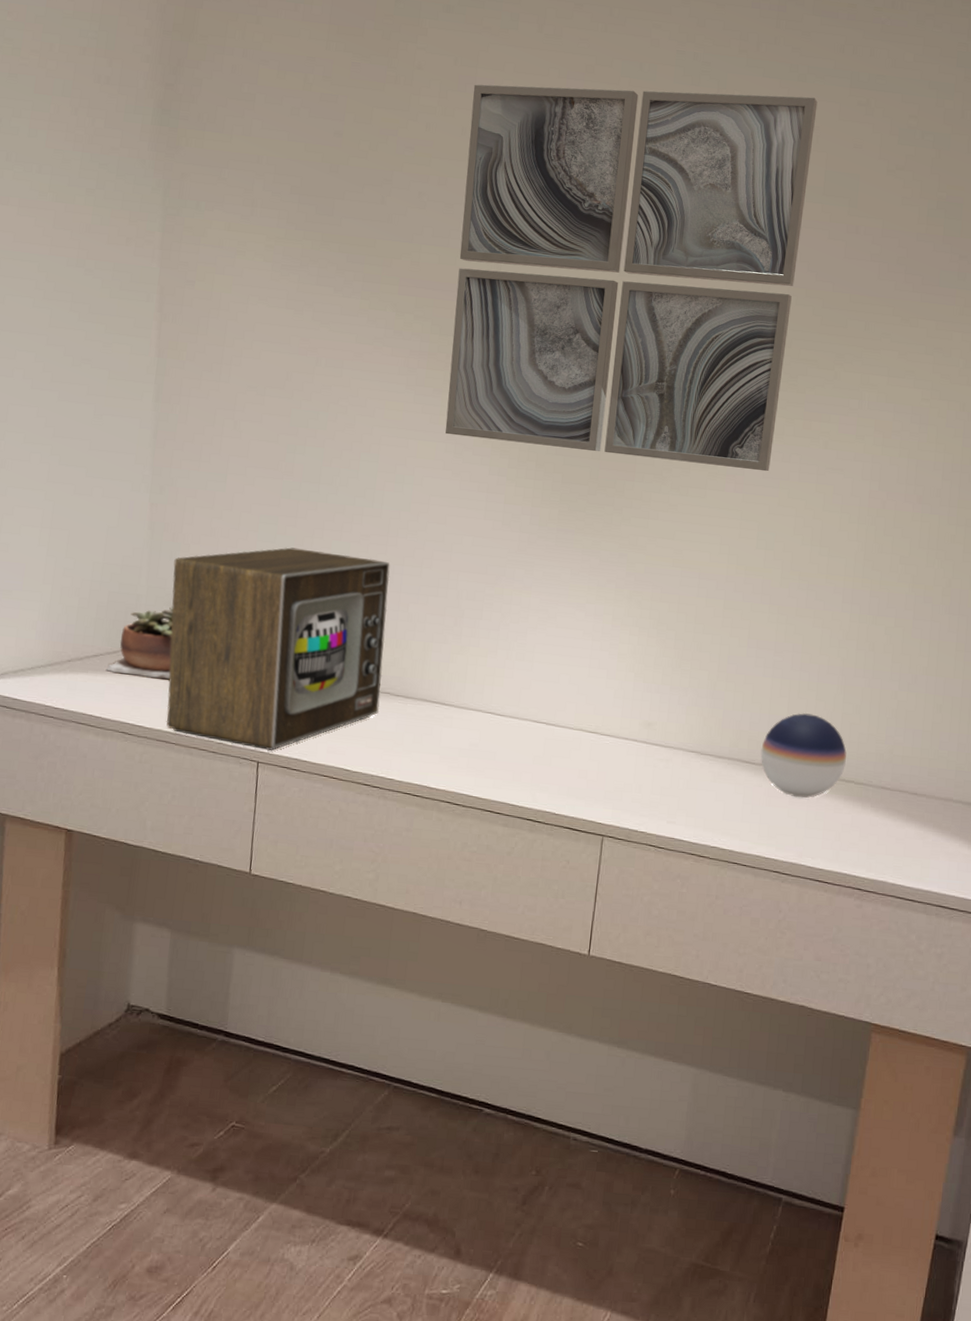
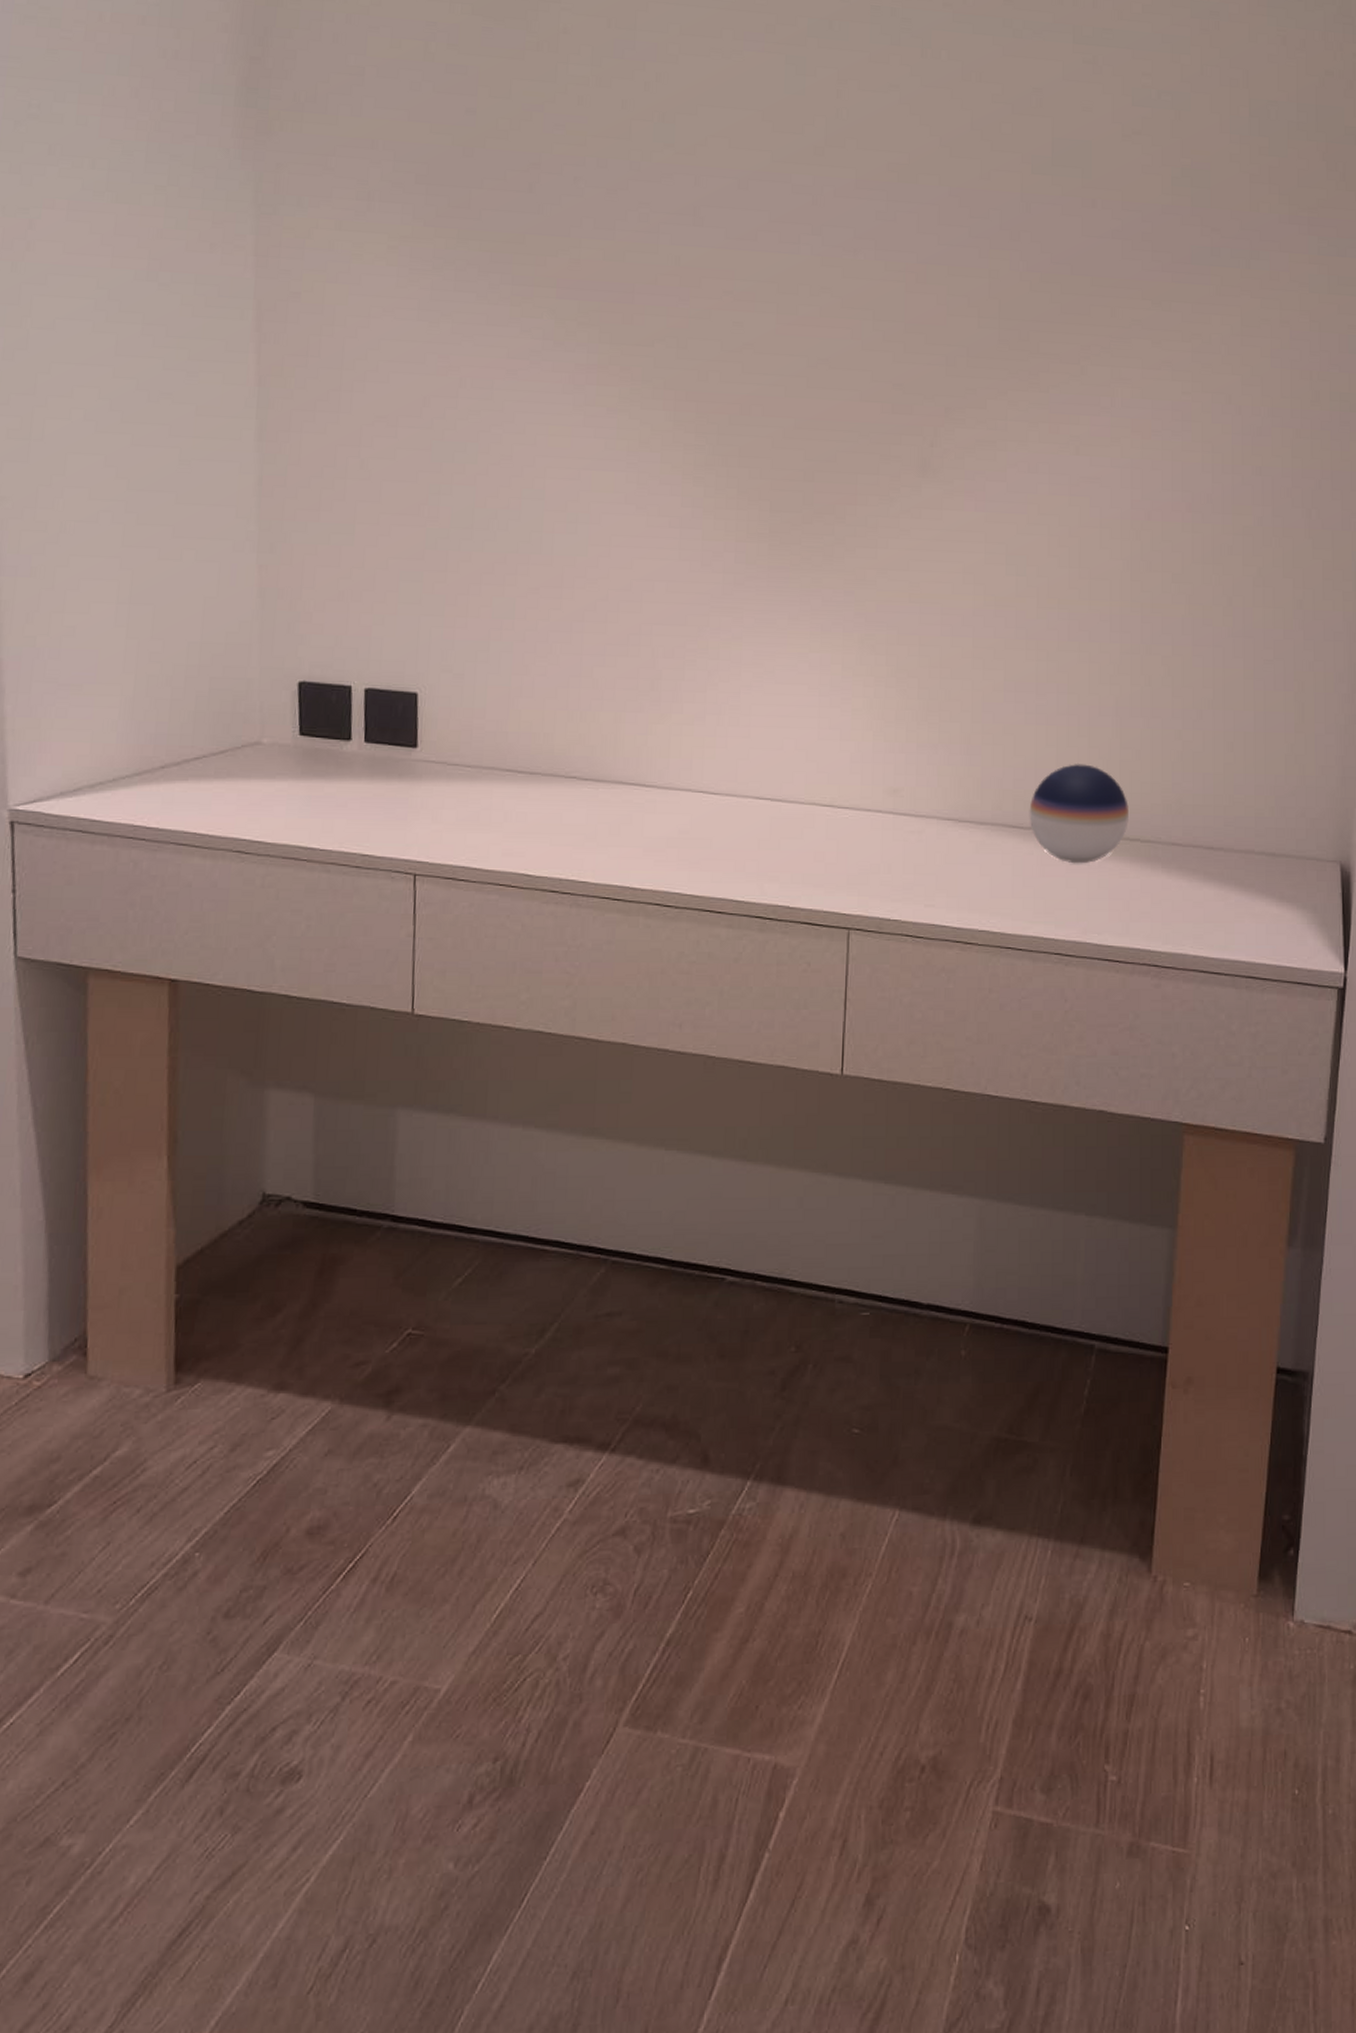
succulent plant: present [105,606,174,680] -> none [211,691,296,782]
wooden box: present [166,547,390,751] -> none [292,608,567,860]
wall art: present [445,84,818,472] -> none [624,49,1038,485]

